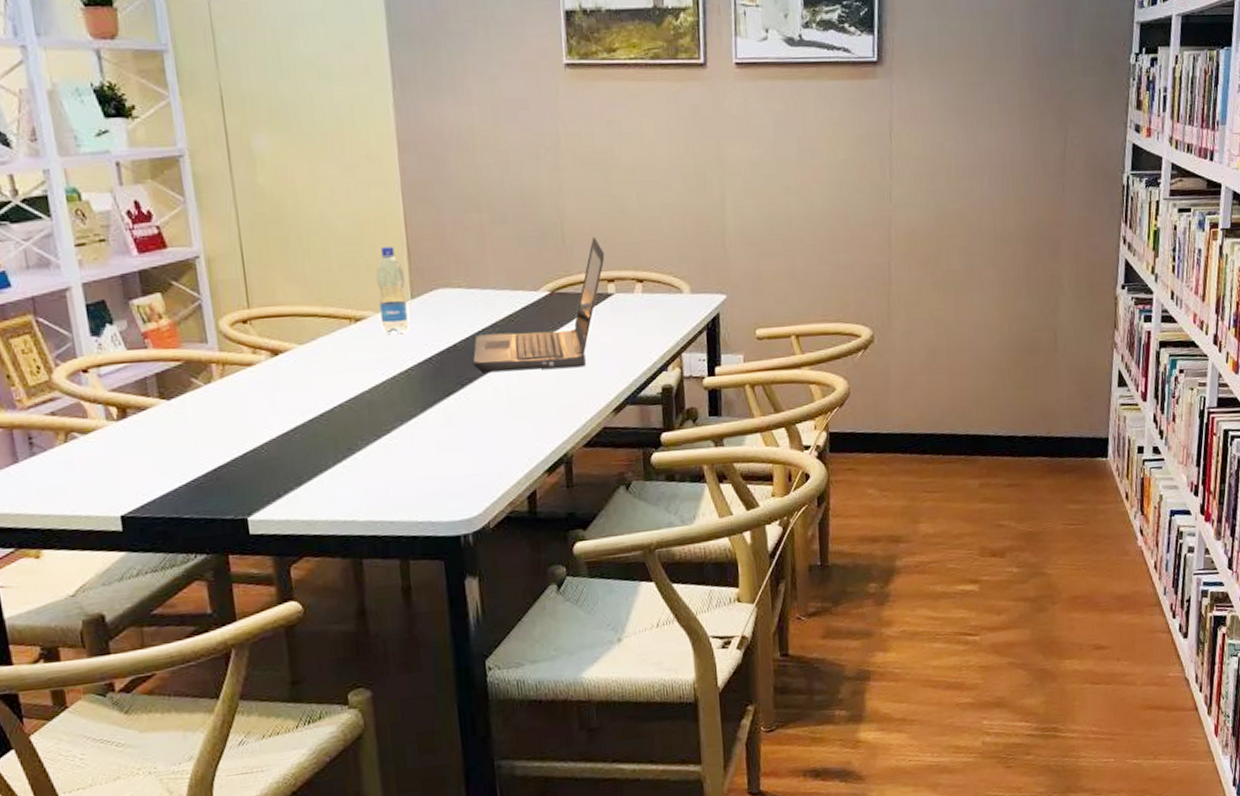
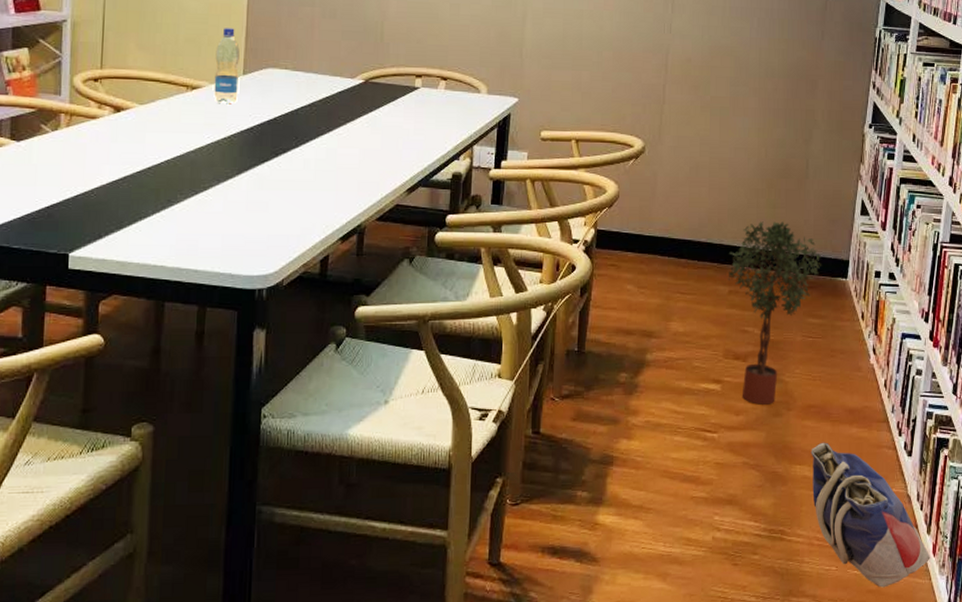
laptop computer: present [472,237,605,372] -> none [288,37,416,149]
potted tree: none [977,403,1080,602] -> present [728,221,822,405]
tote bag: none [1080,633,1213,774] -> present [811,442,930,588]

